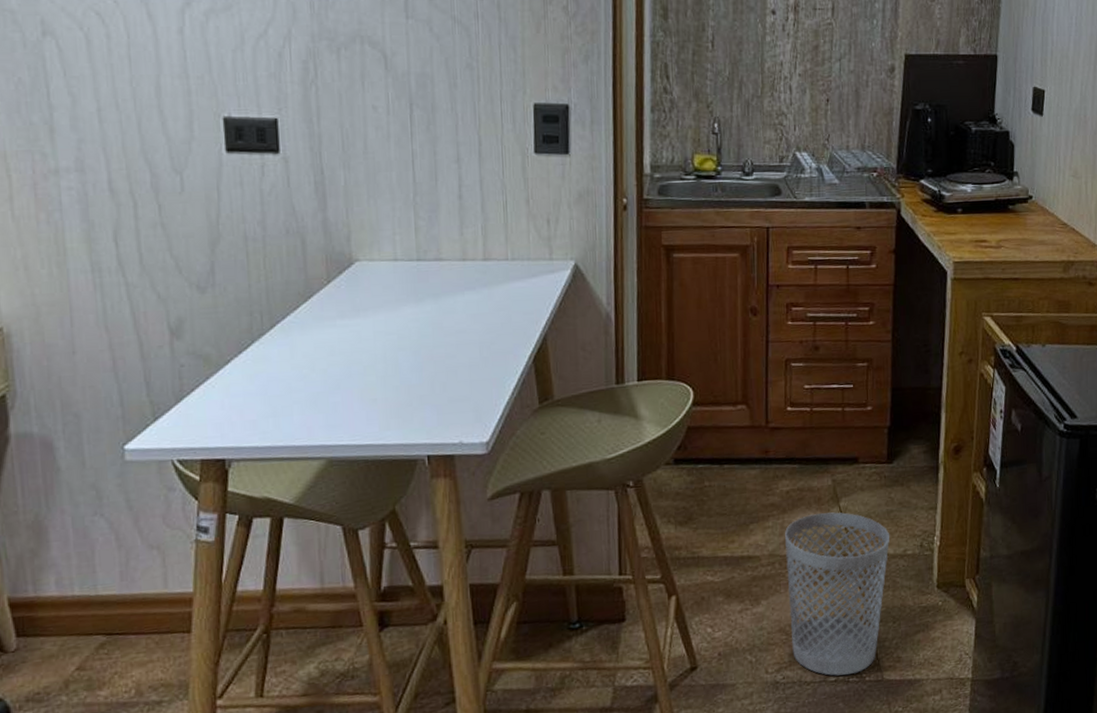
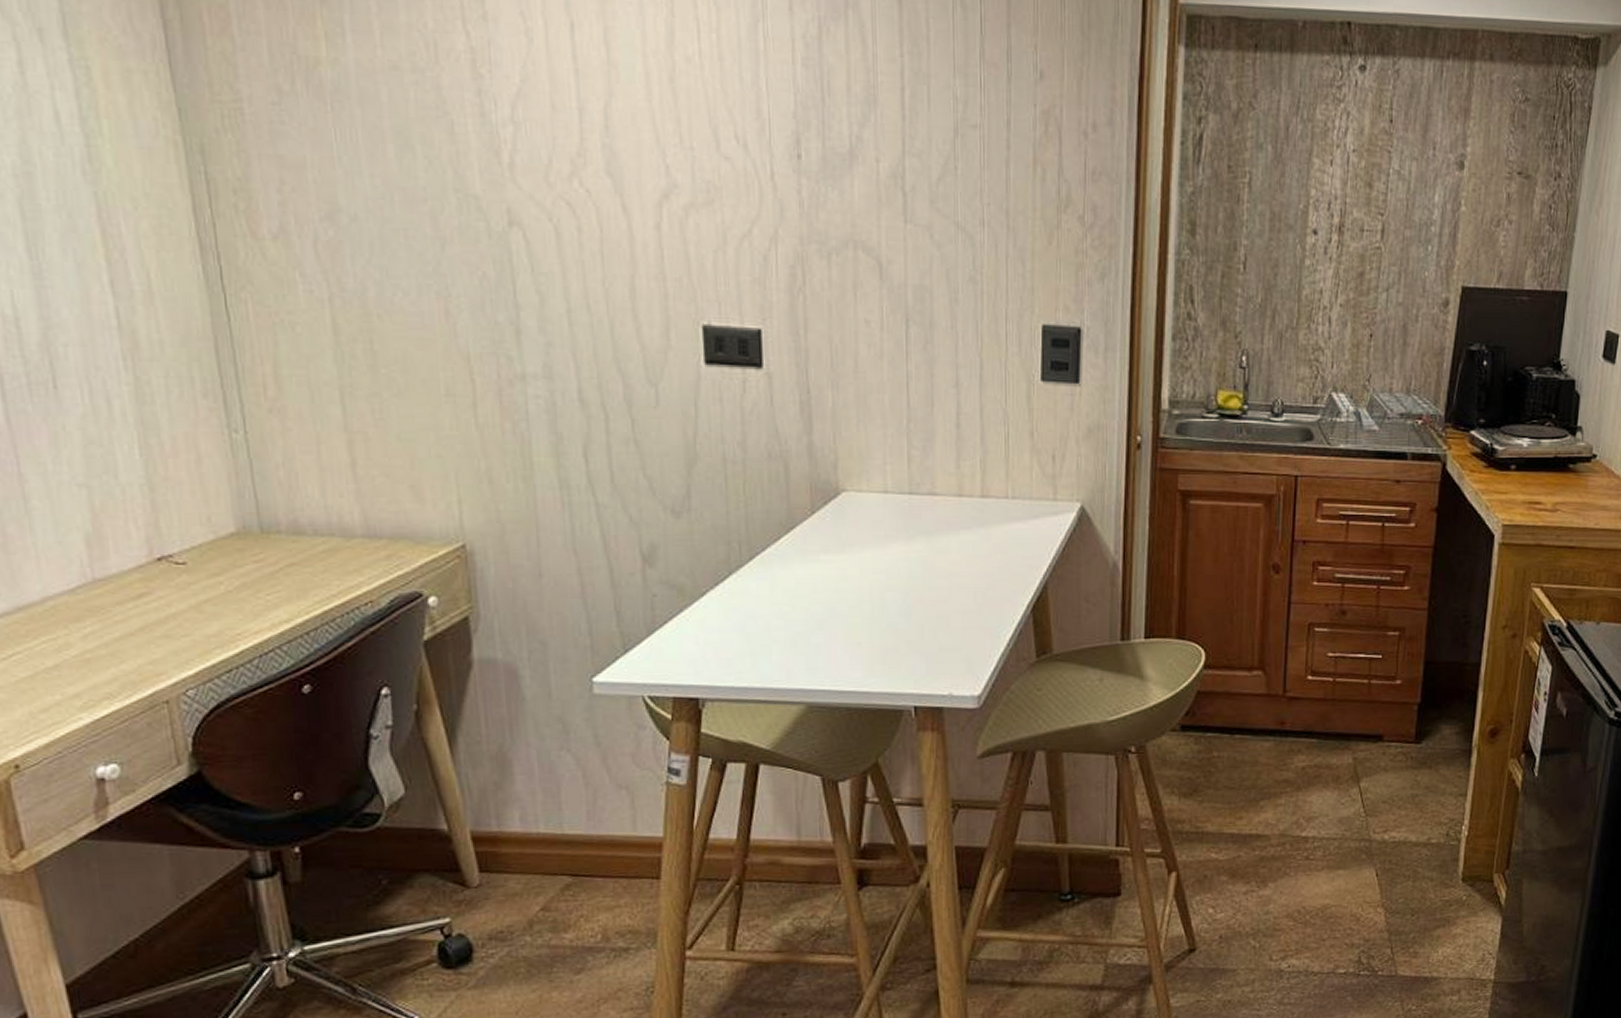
wastebasket: present [784,512,889,676] -> none [1297,793,1413,968]

